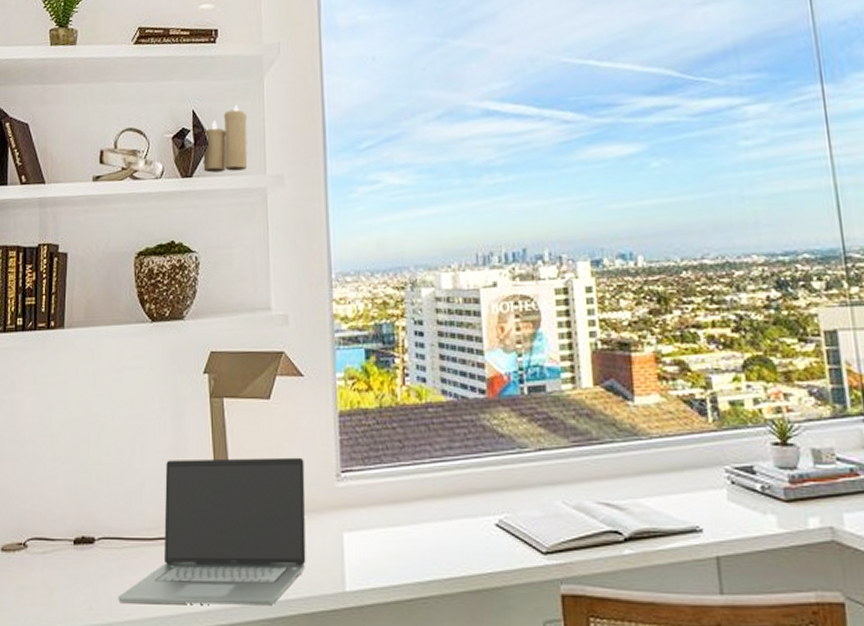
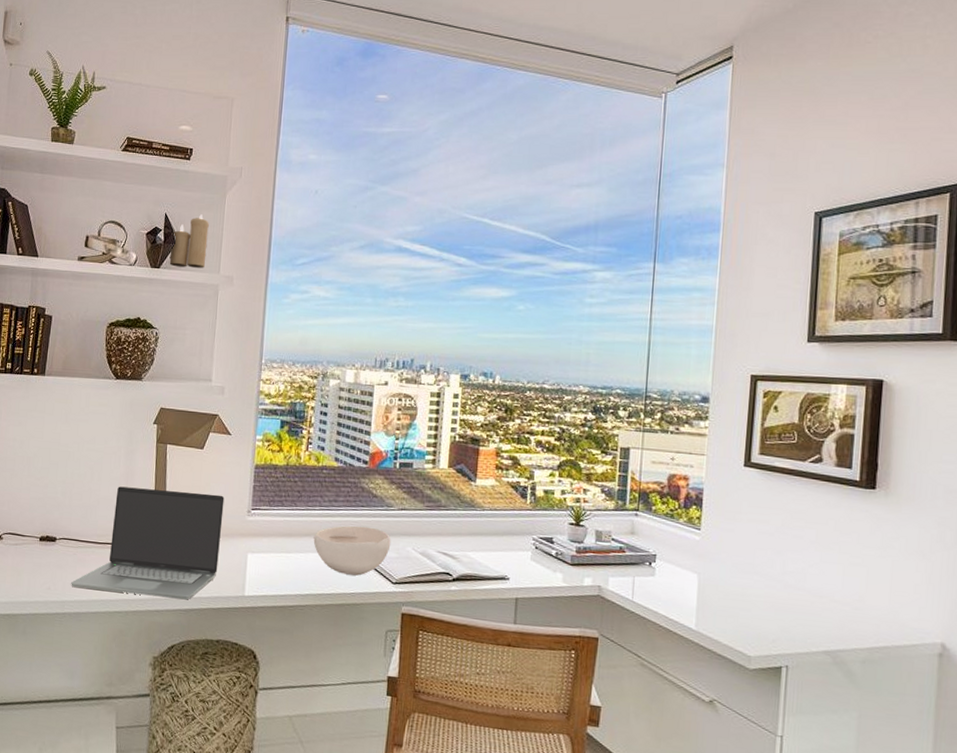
decorative bowl: none [427,478,533,548] -> present [313,525,391,576]

